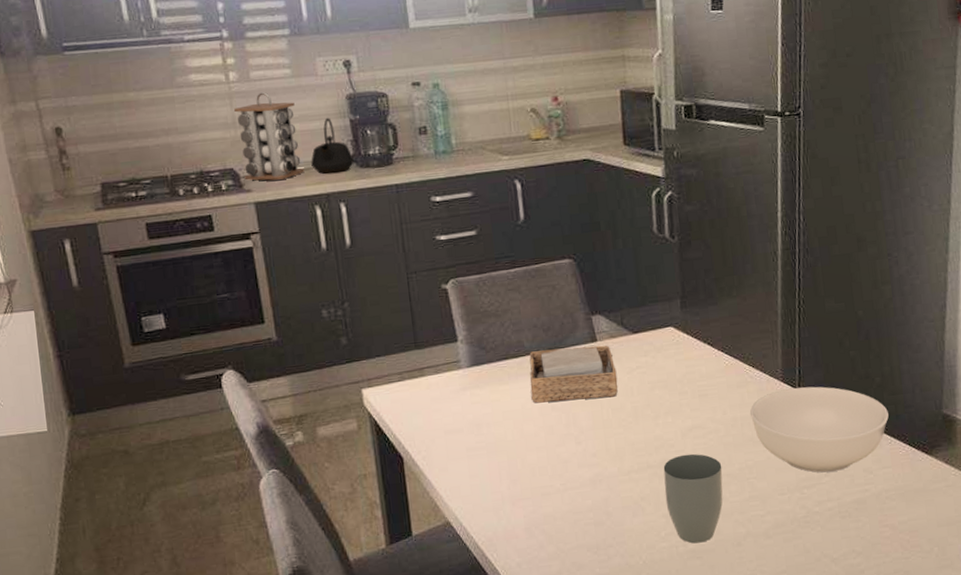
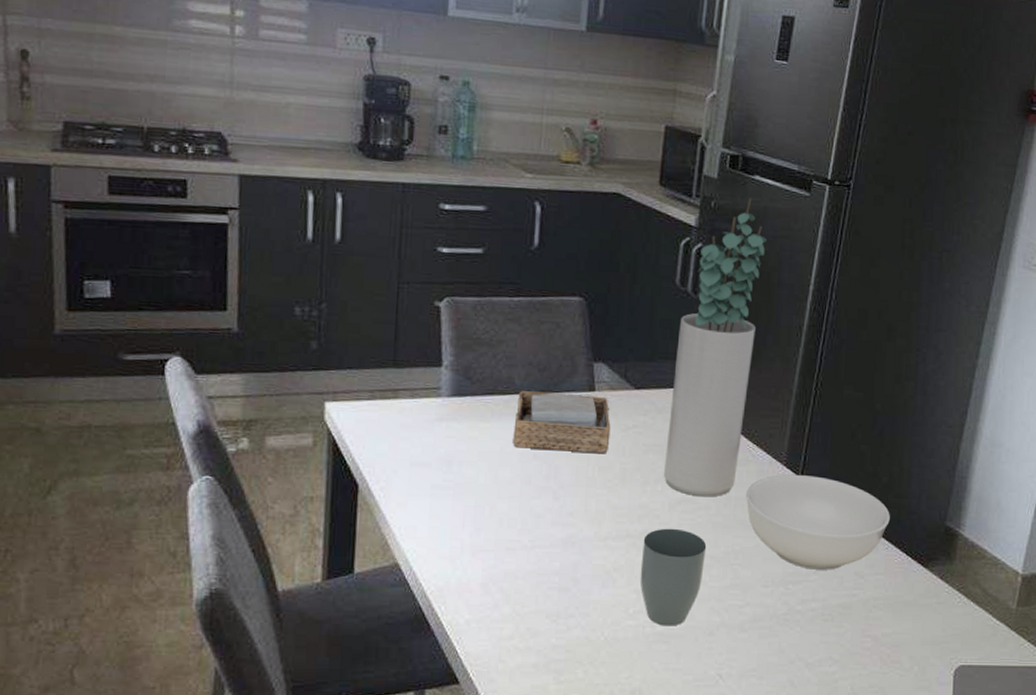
spice rack: present [233,92,305,181] -> none [232,54,304,155]
kettle: present [311,117,354,175] -> none [311,95,360,160]
vase: none [663,141,739,422] -> present [663,198,767,497]

